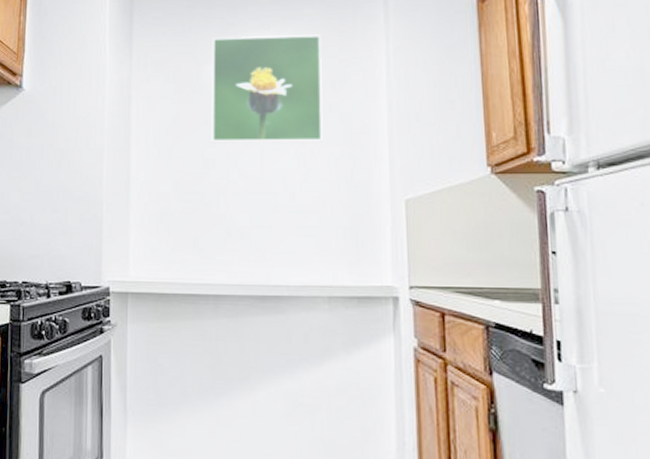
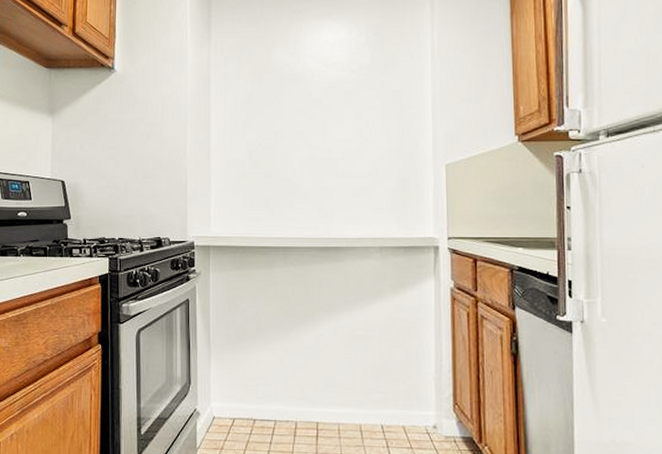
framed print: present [211,34,323,143] -> none [280,21,377,117]

